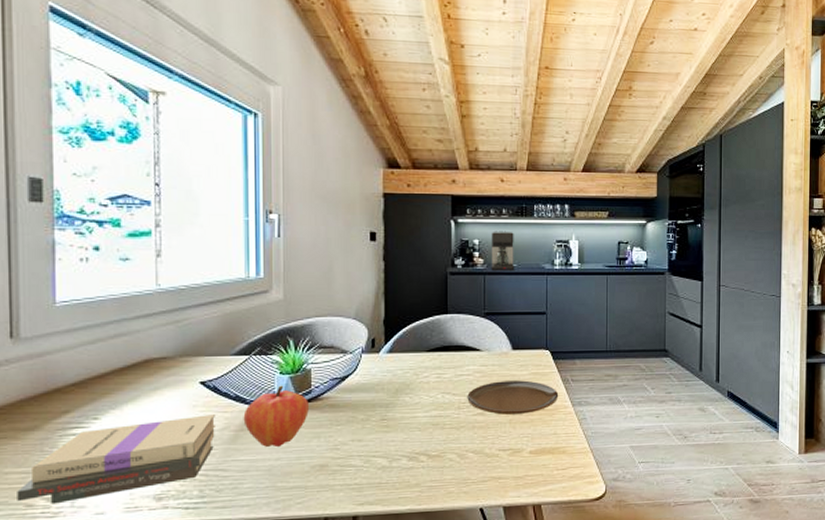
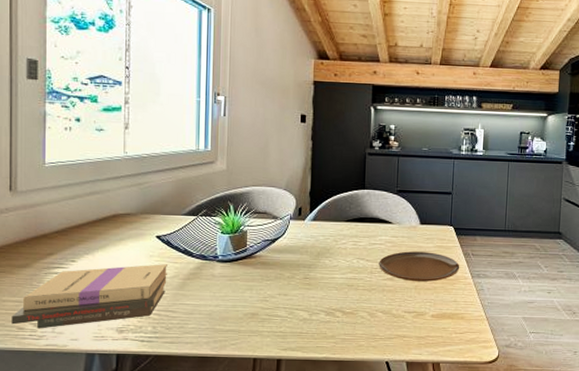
fruit: present [243,385,309,448] -> none [190,243,244,296]
coffee maker: present [491,232,515,271] -> none [404,119,426,155]

